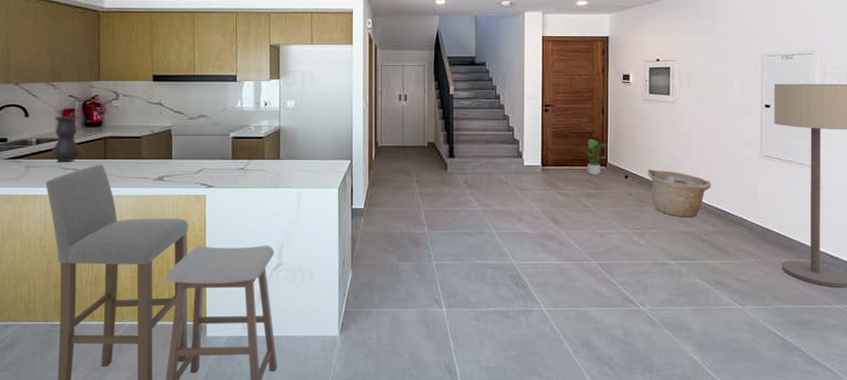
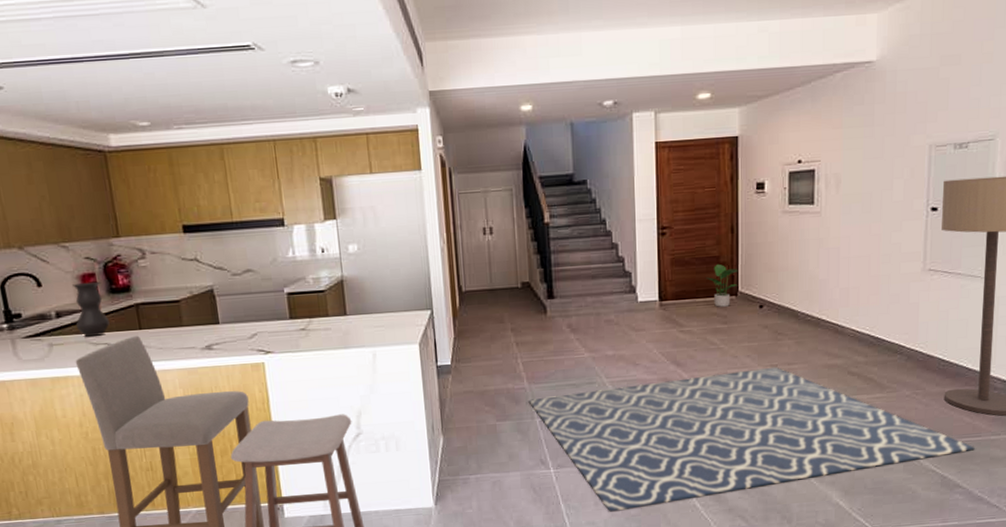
rug: none [427,230,810,352] -> present [528,366,975,512]
basket: present [647,169,711,217] -> none [786,295,863,349]

